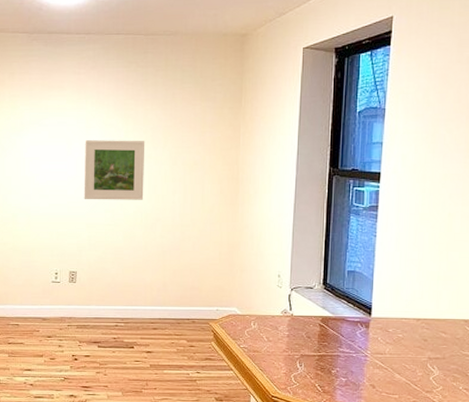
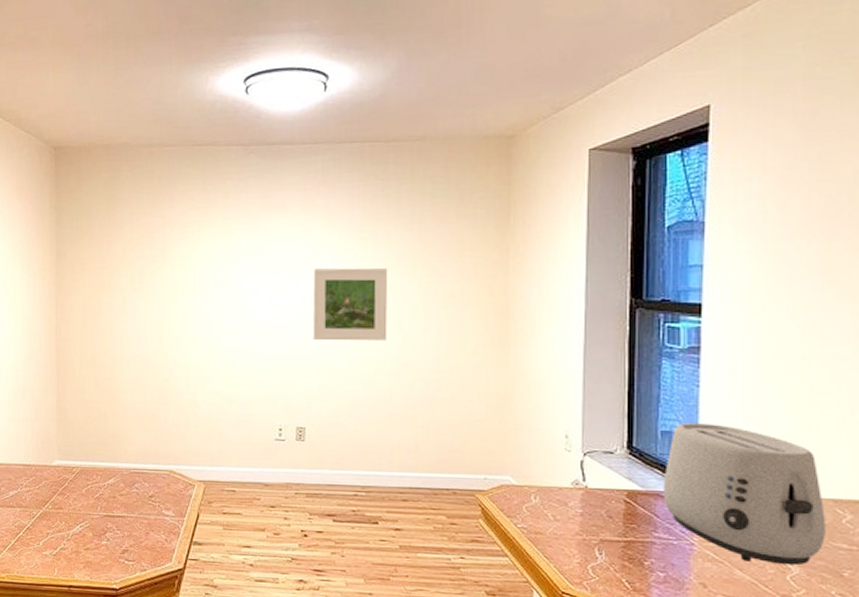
toaster: none [347,264,459,369] -> present [663,423,826,566]

